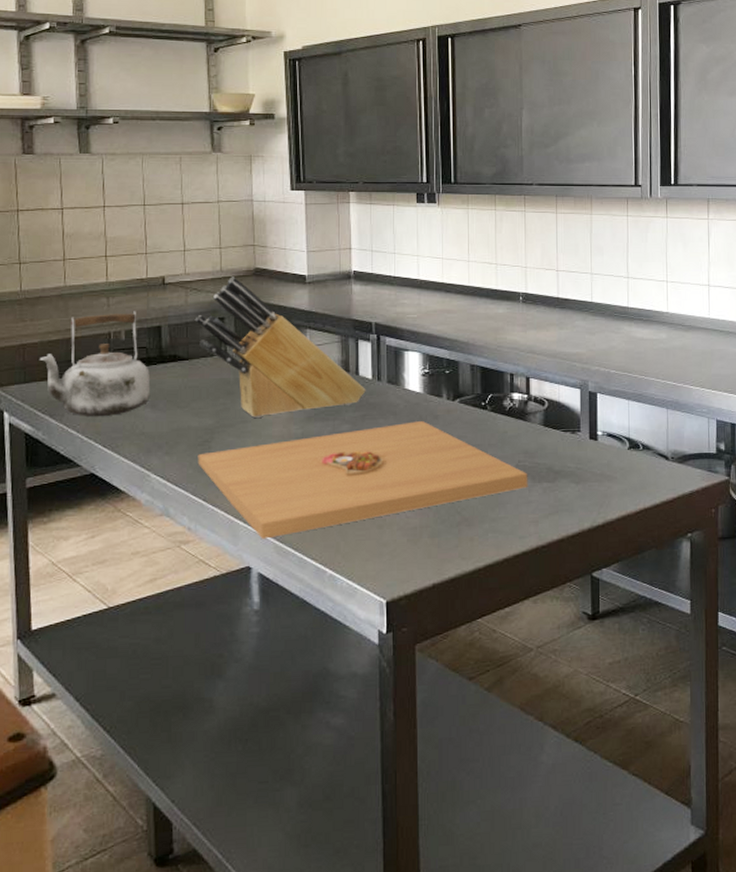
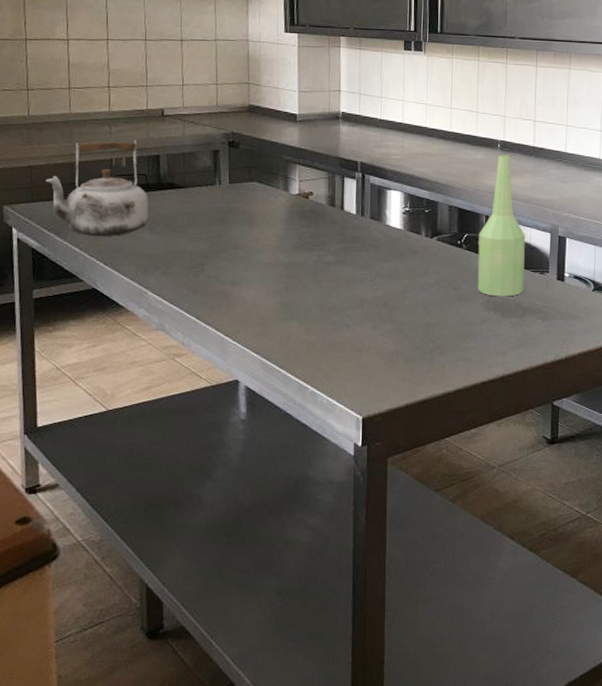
knife block: present [195,277,366,418] -> none [191,112,350,245]
platter: present [198,420,528,539] -> none [192,255,498,356]
bottle: none [504,307,555,461] -> present [477,154,525,297]

